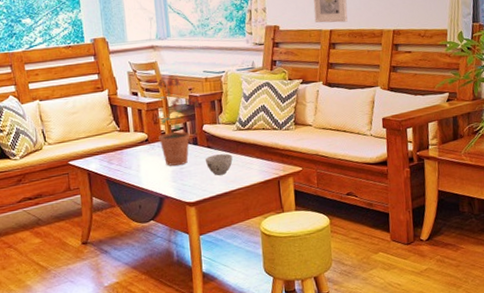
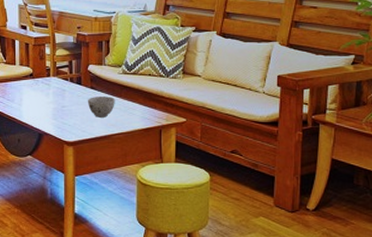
potted plant: present [156,77,199,166] -> none [43,14,87,103]

